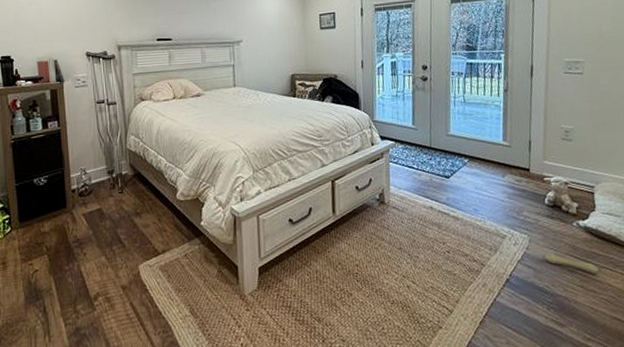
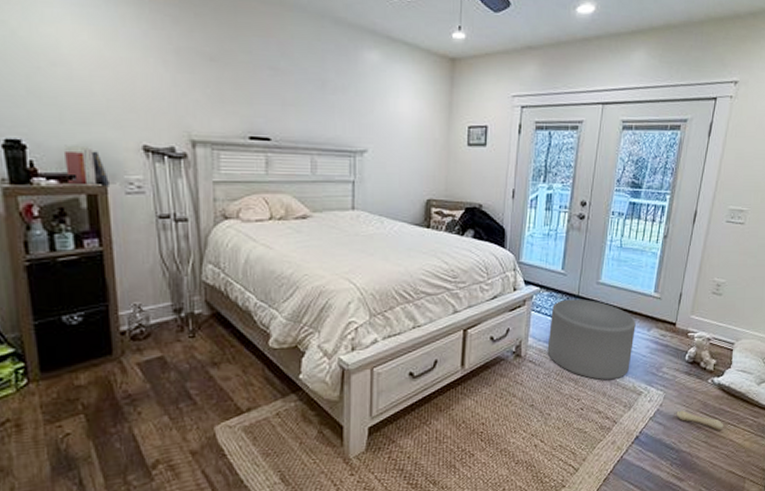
pouf: none [407,150,490,224] -> present [547,299,636,380]

